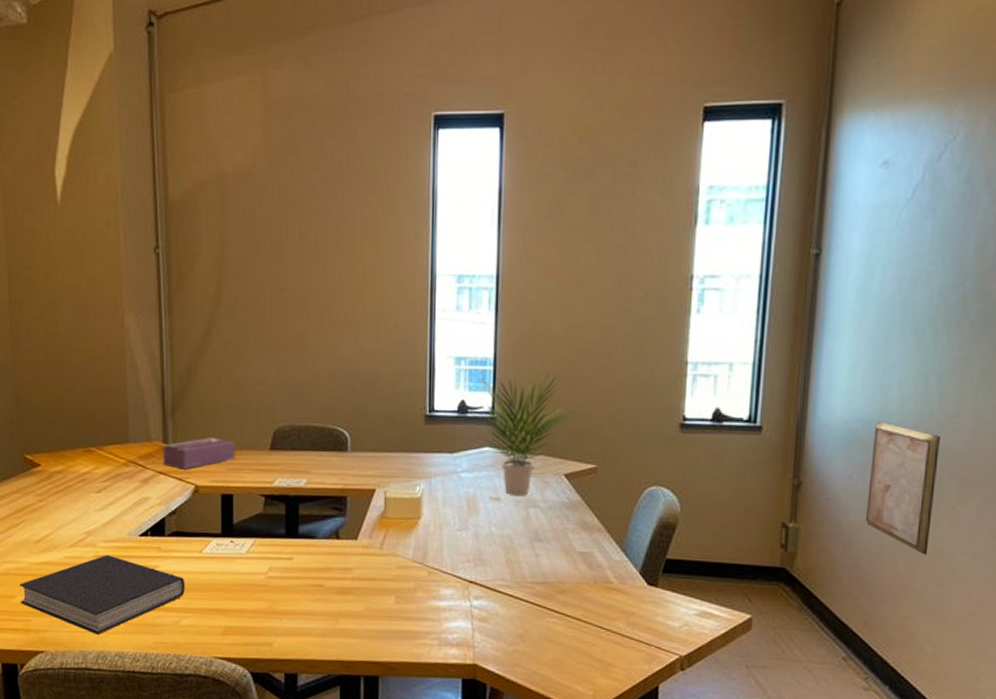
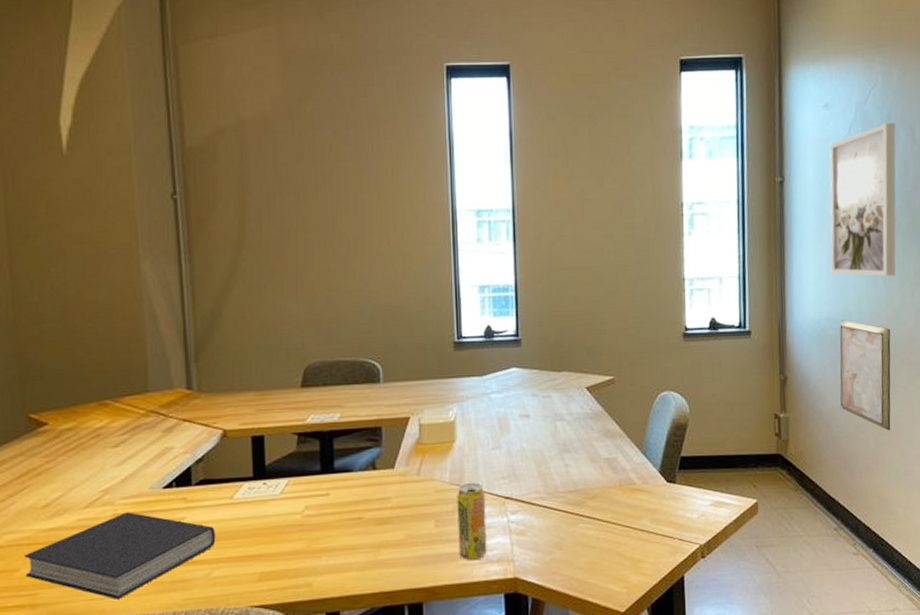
tissue box: present [163,436,236,470] -> none [186,379,265,415]
beverage can: none [418,562,449,642] -> present [457,482,487,561]
potted plant: present [470,373,573,496] -> none [496,295,590,411]
wall art: none [870,185,977,373] -> present [830,122,896,276]

